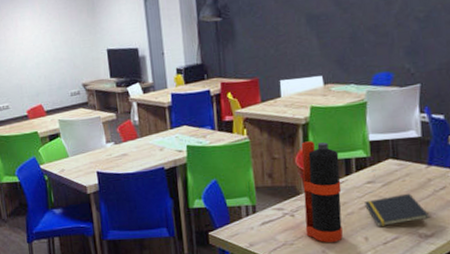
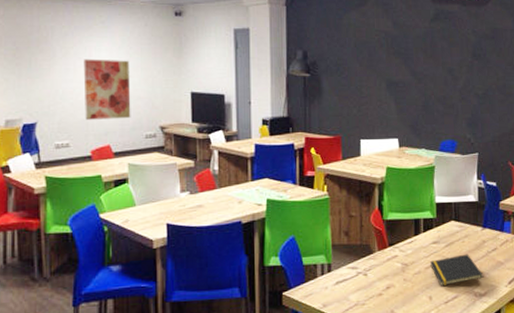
wall art: none [11,25,57,84] -> present [83,59,131,120]
bottle: present [301,141,343,242] -> none [376,200,411,302]

